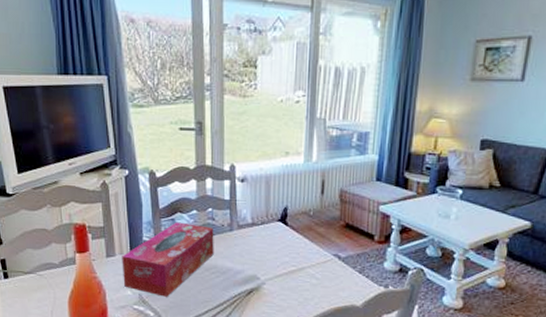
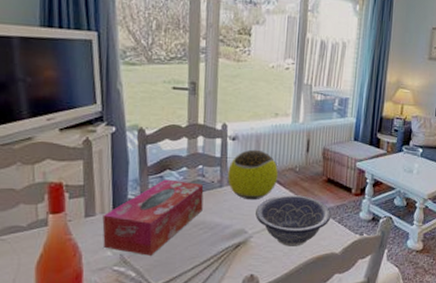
decorative ball: none [237,191,290,246] -> present [227,149,278,201]
decorative bowl: none [268,240,351,296] -> present [256,195,332,246]

